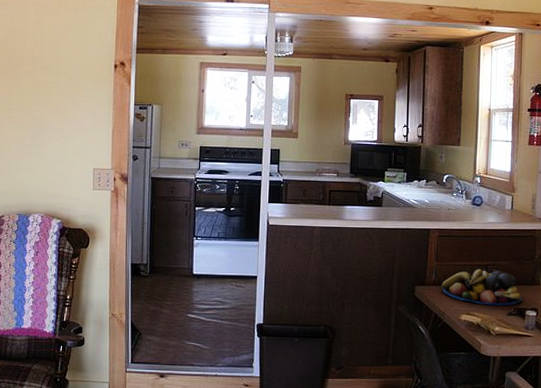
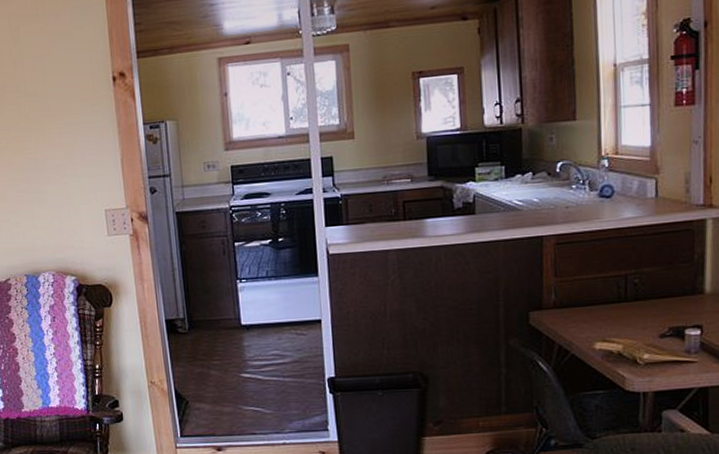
fruit bowl: present [441,269,522,306] -> none [565,280,679,328]

